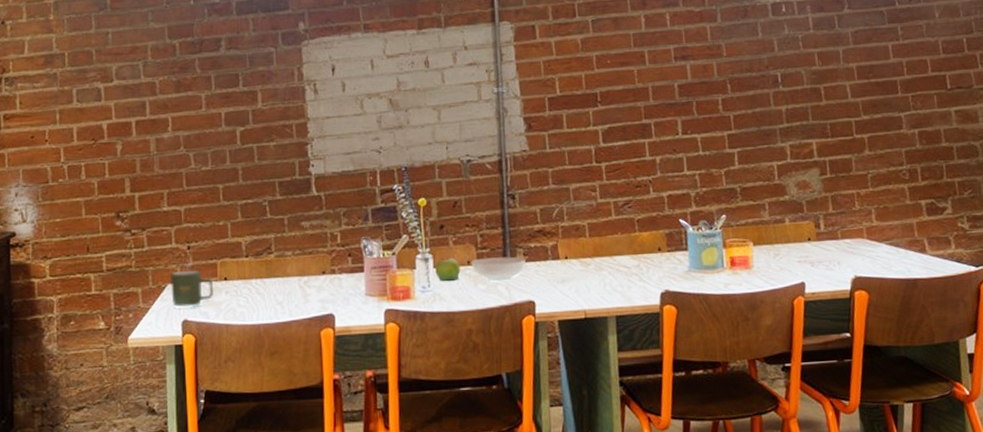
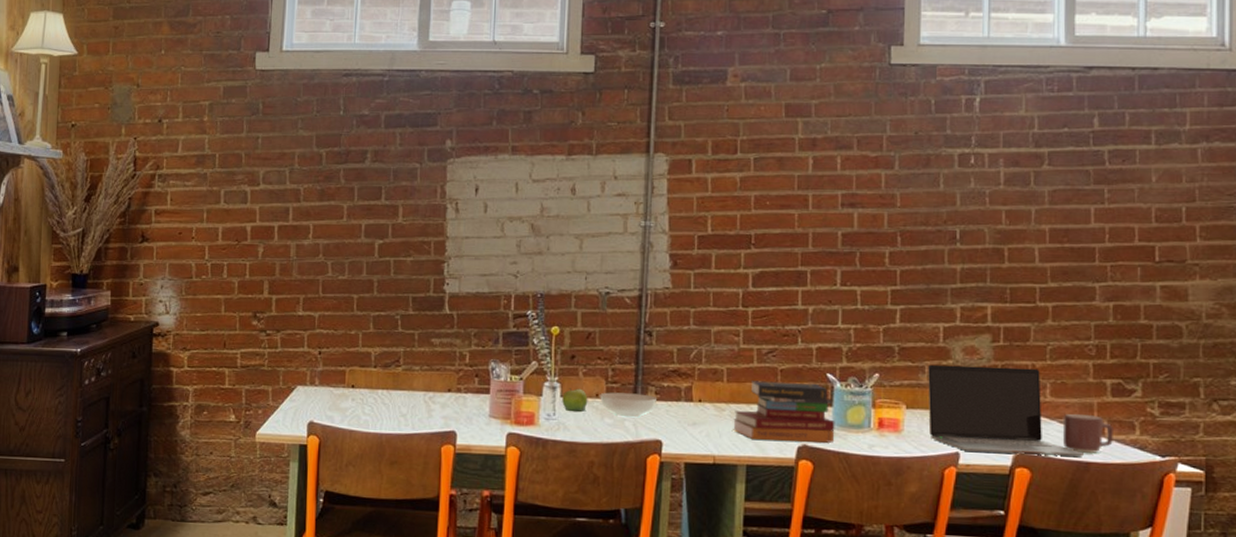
mug: present [170,270,213,308] -> none [299,374,340,410]
books: none [599,230,694,291] -> present [733,380,835,443]
laptop: none [768,196,911,280] -> present [928,364,1084,457]
mug: none [889,234,934,271] -> present [1062,414,1113,453]

